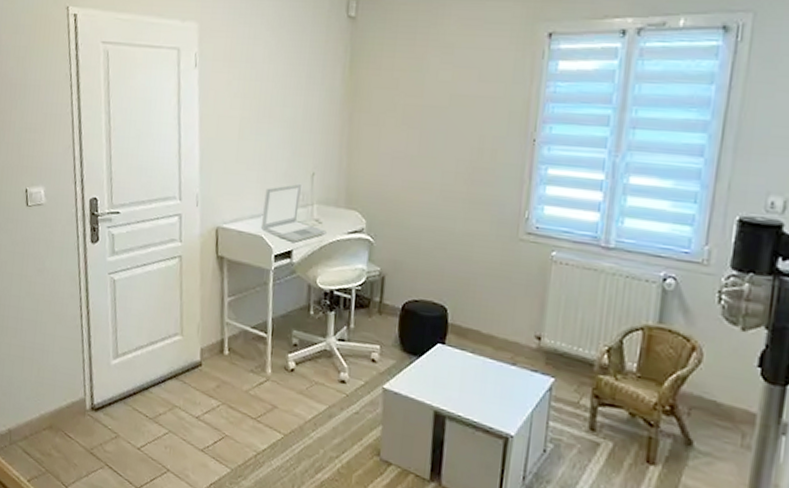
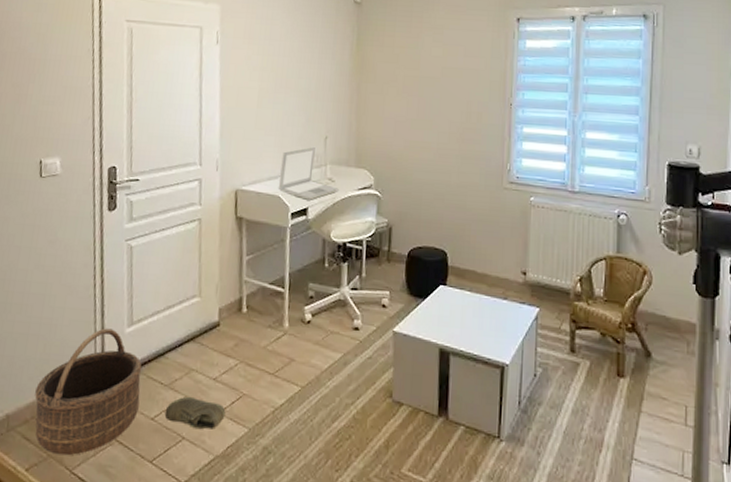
basket: none [32,358,127,473] -> present [35,328,142,456]
shoe: none [150,431,208,466] -> present [164,396,226,430]

